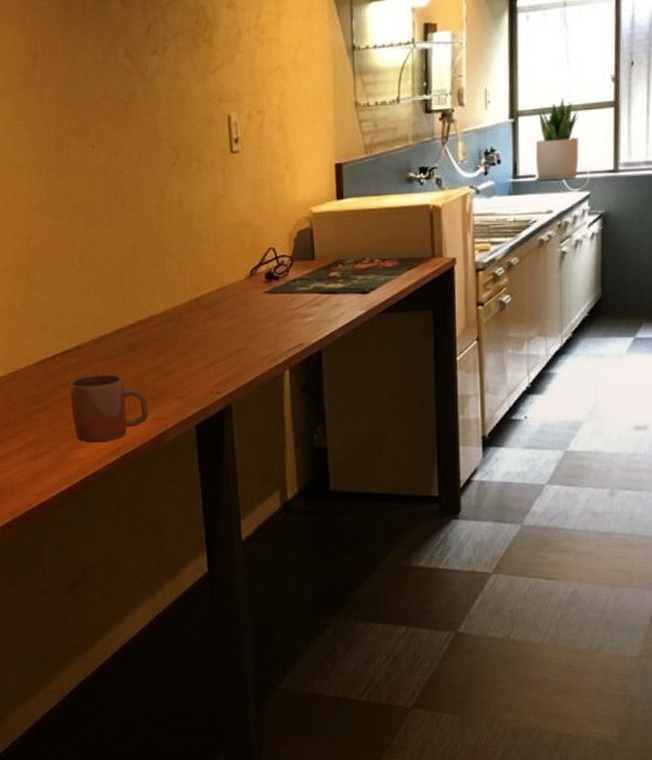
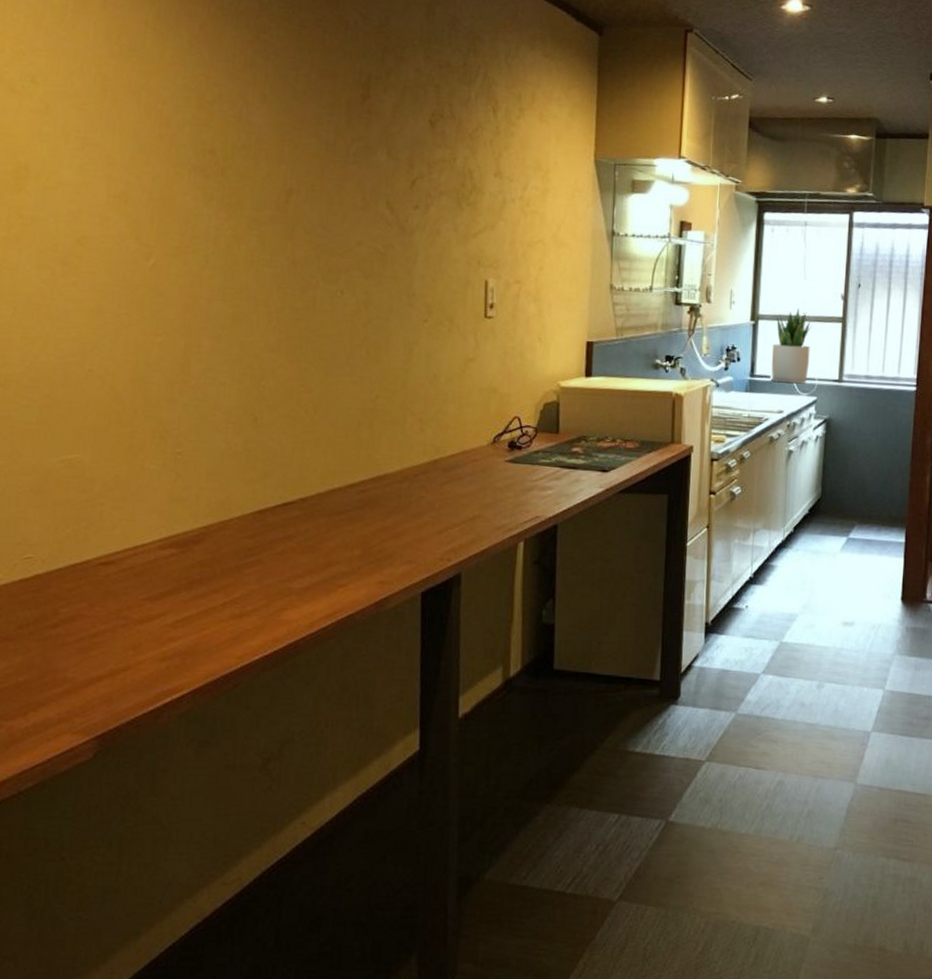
mug: present [70,373,149,443] -> none [287,530,373,604]

